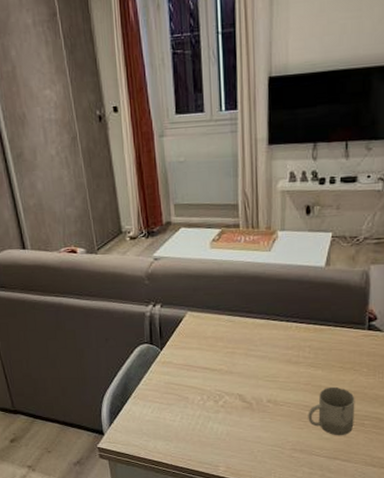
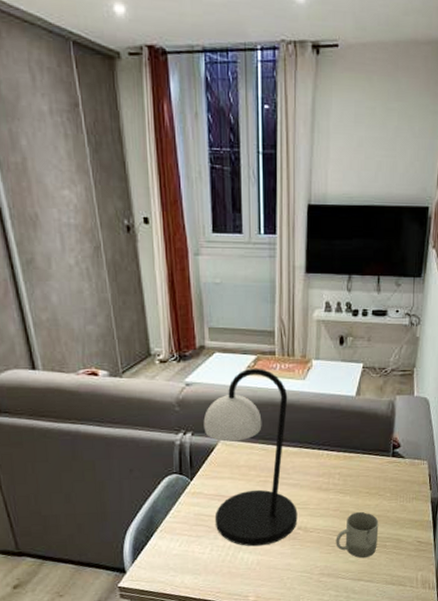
table lamp: none [171,241,267,417] -> present [203,368,298,547]

